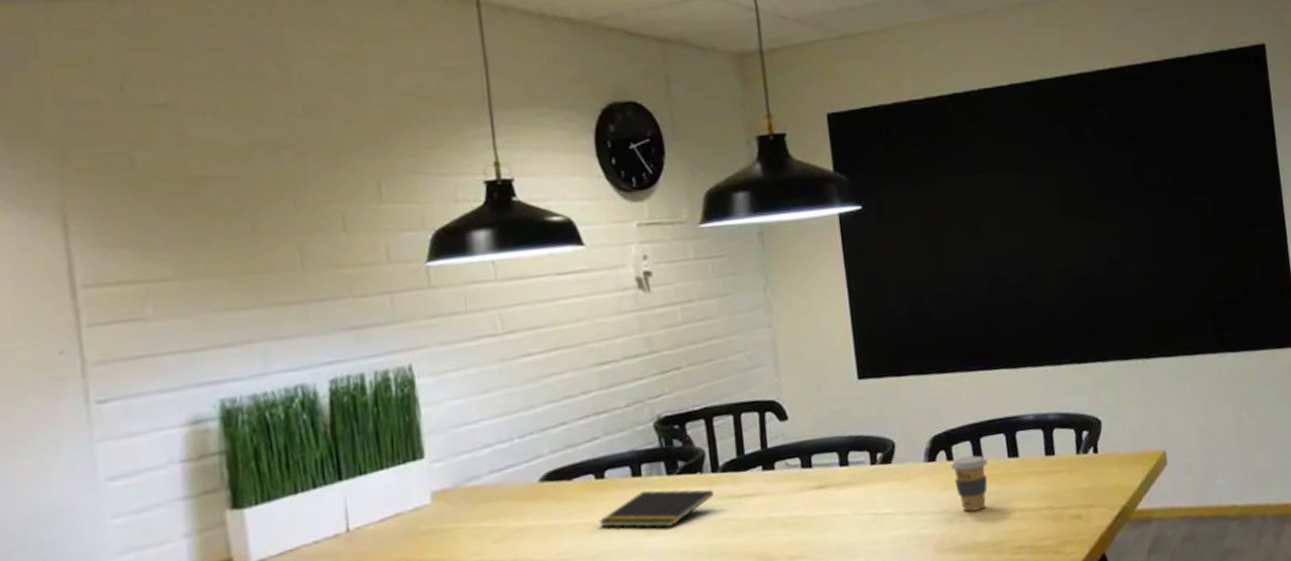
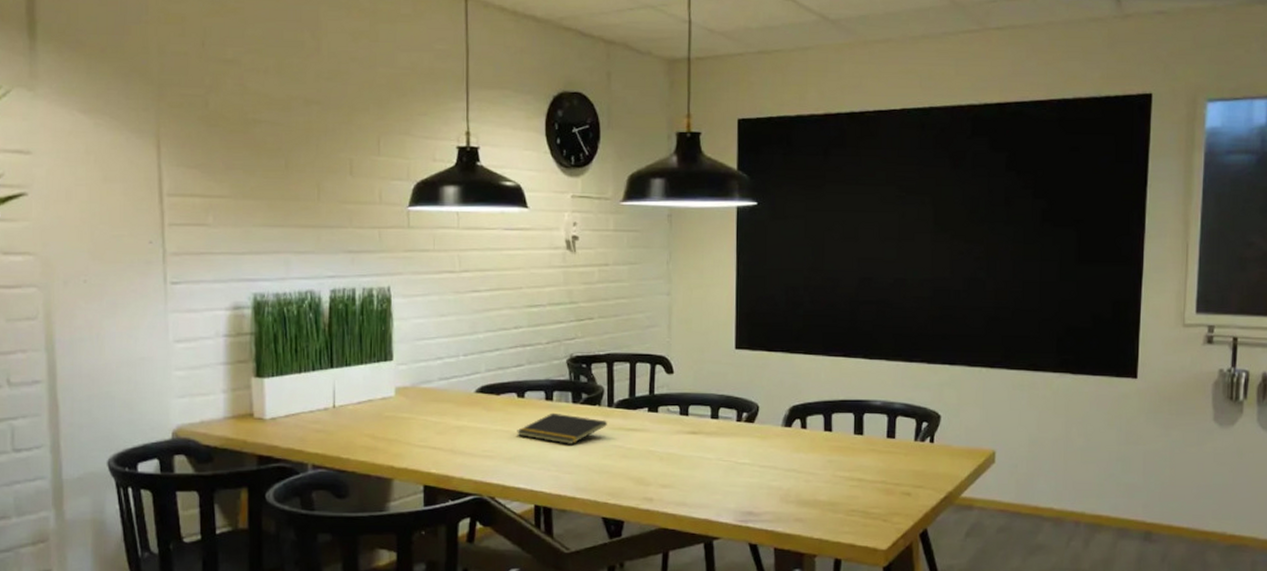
coffee cup: present [950,455,988,512] -> none [803,427,835,474]

